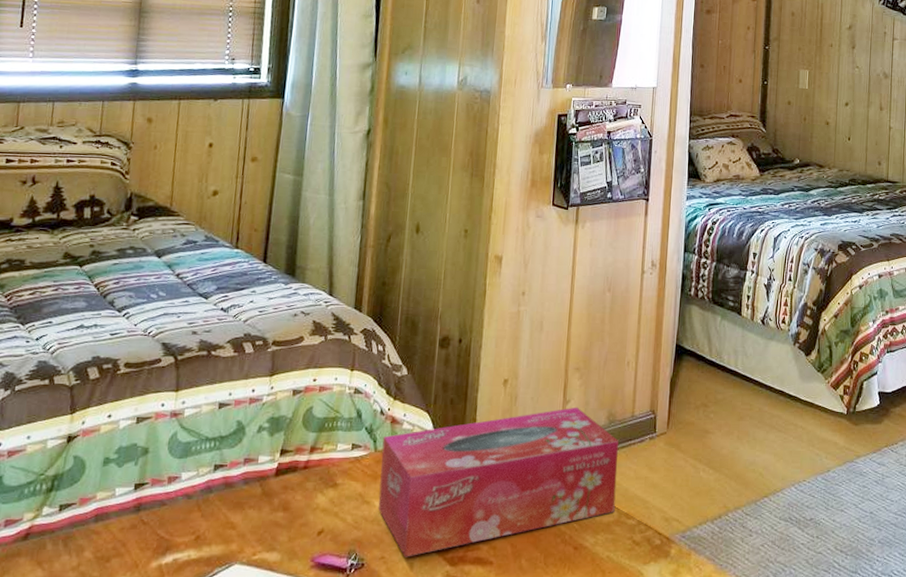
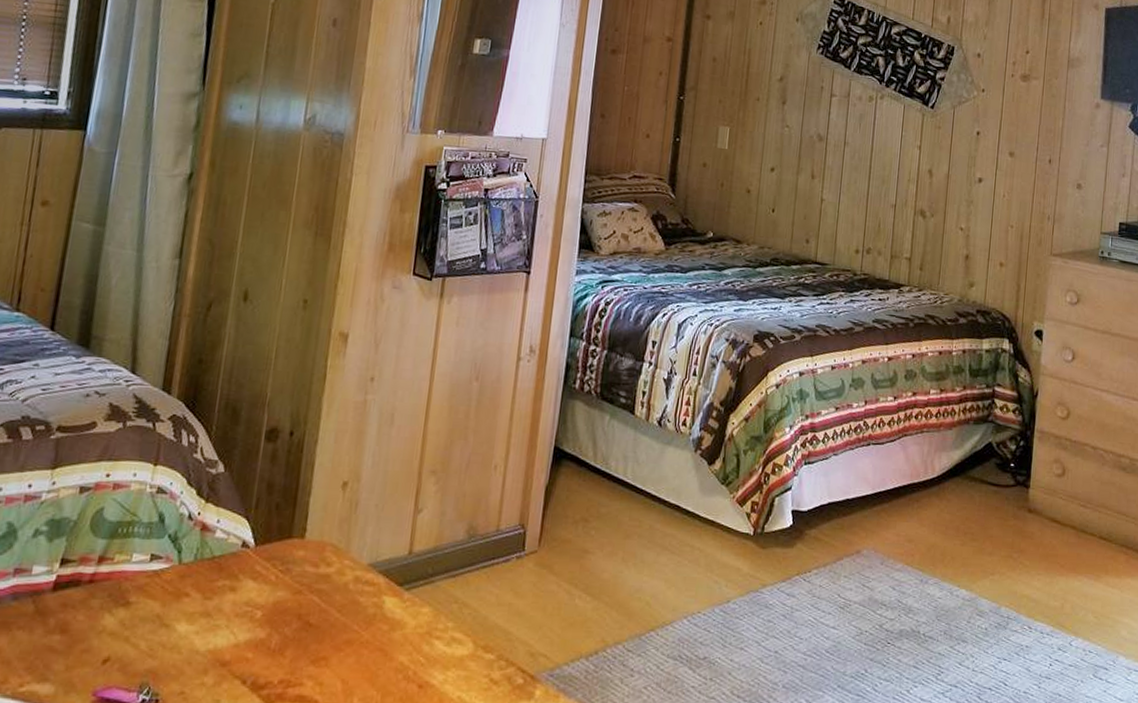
tissue box: present [378,407,619,557] -> none [179,517,479,693]

